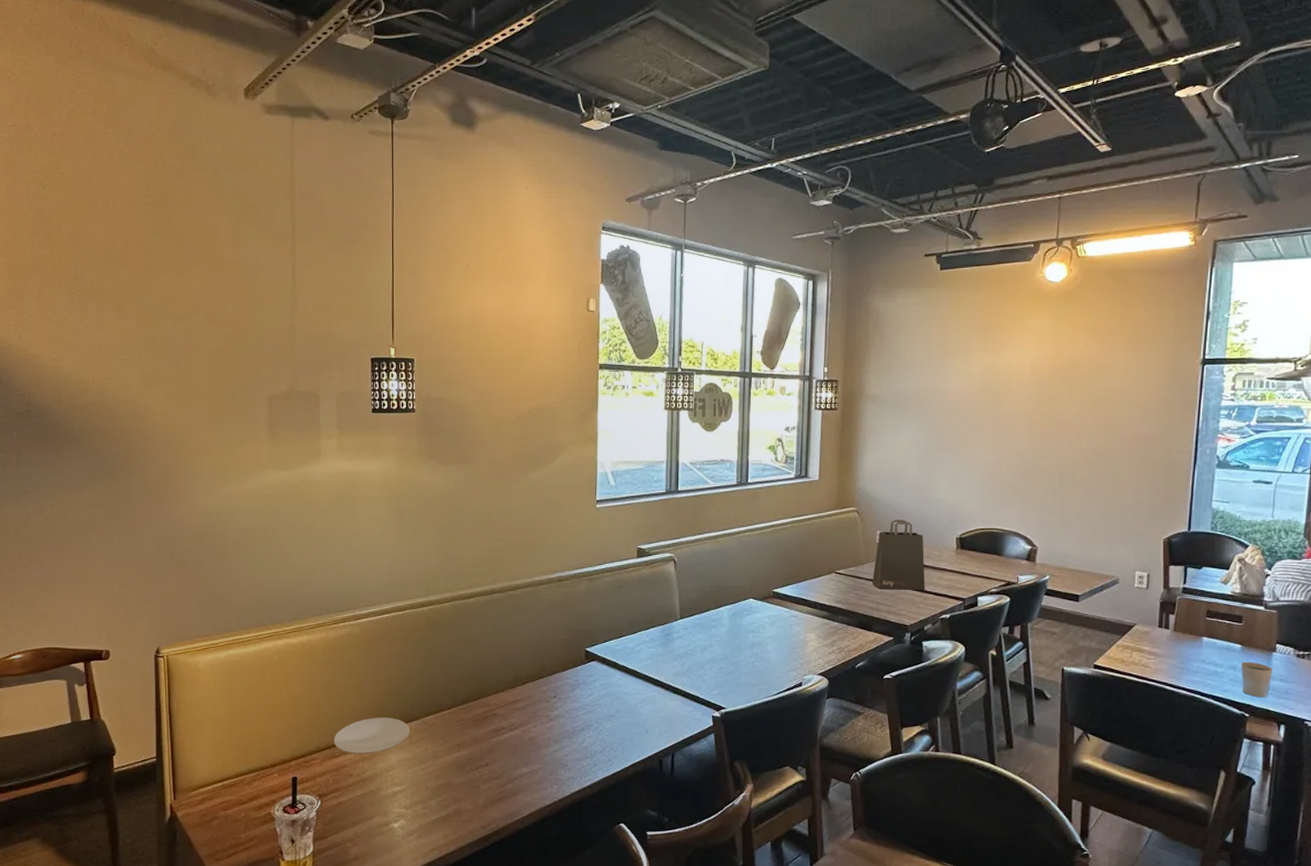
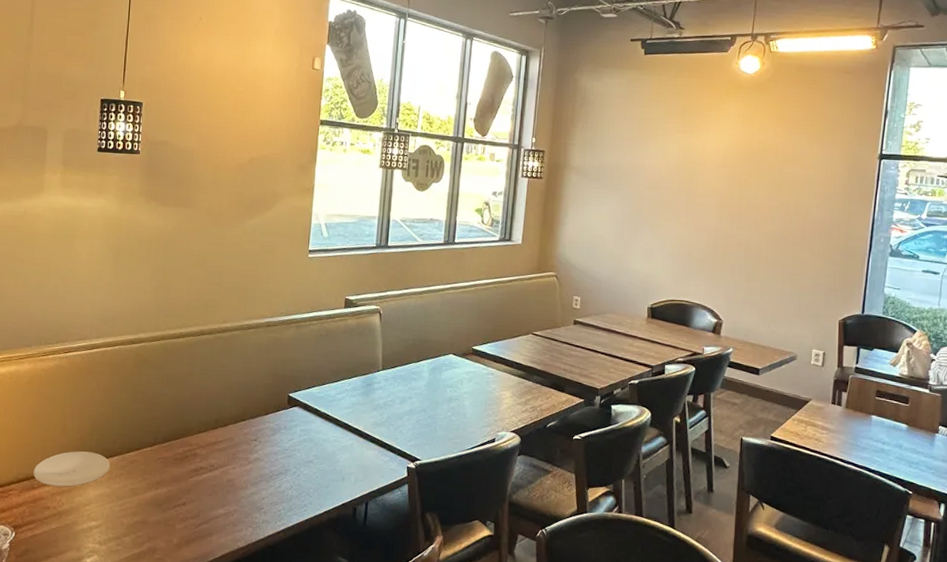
shopping bag: present [872,520,925,591] -> none [567,286,617,356]
cup: present [1240,661,1272,698] -> none [905,441,935,477]

